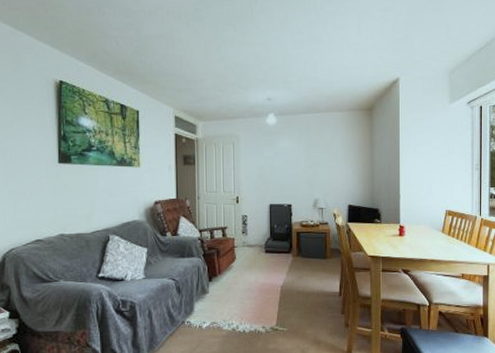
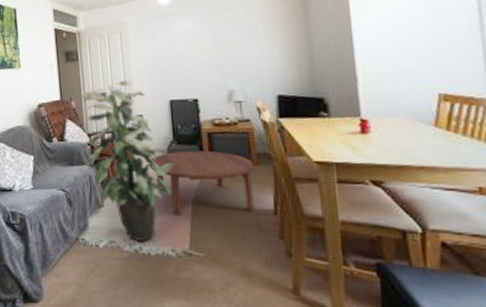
indoor plant: none [194,185,269,322] -> present [79,80,174,242]
coffee table: none [249,246,328,299] -> present [149,150,254,215]

